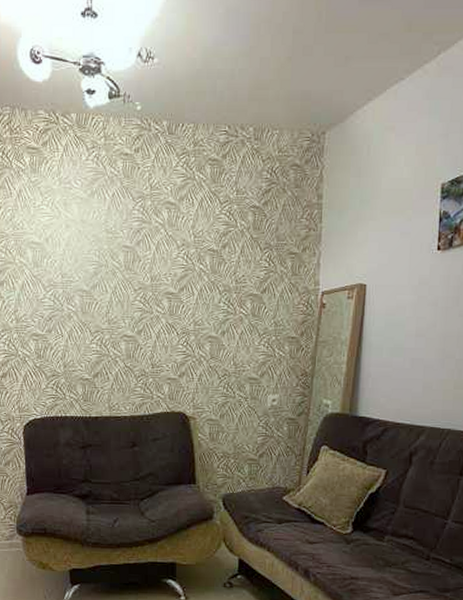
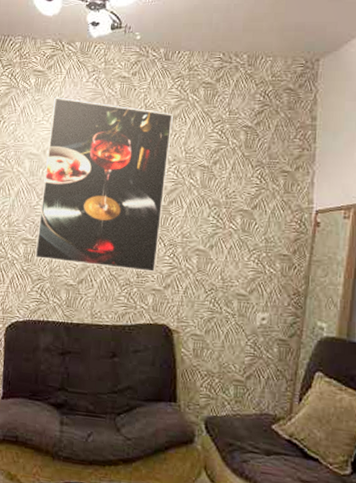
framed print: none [47,178,180,361] -> present [35,97,173,272]

